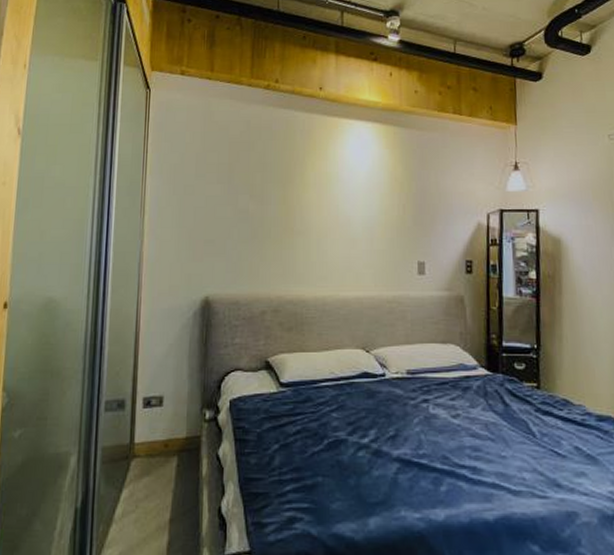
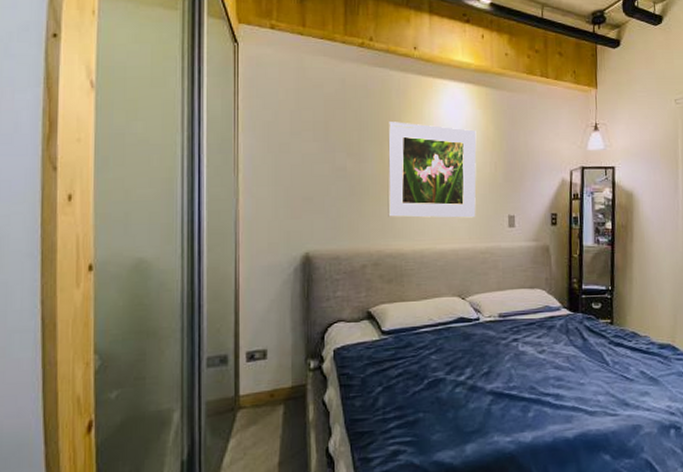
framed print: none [289,163,384,264] -> present [387,122,477,218]

